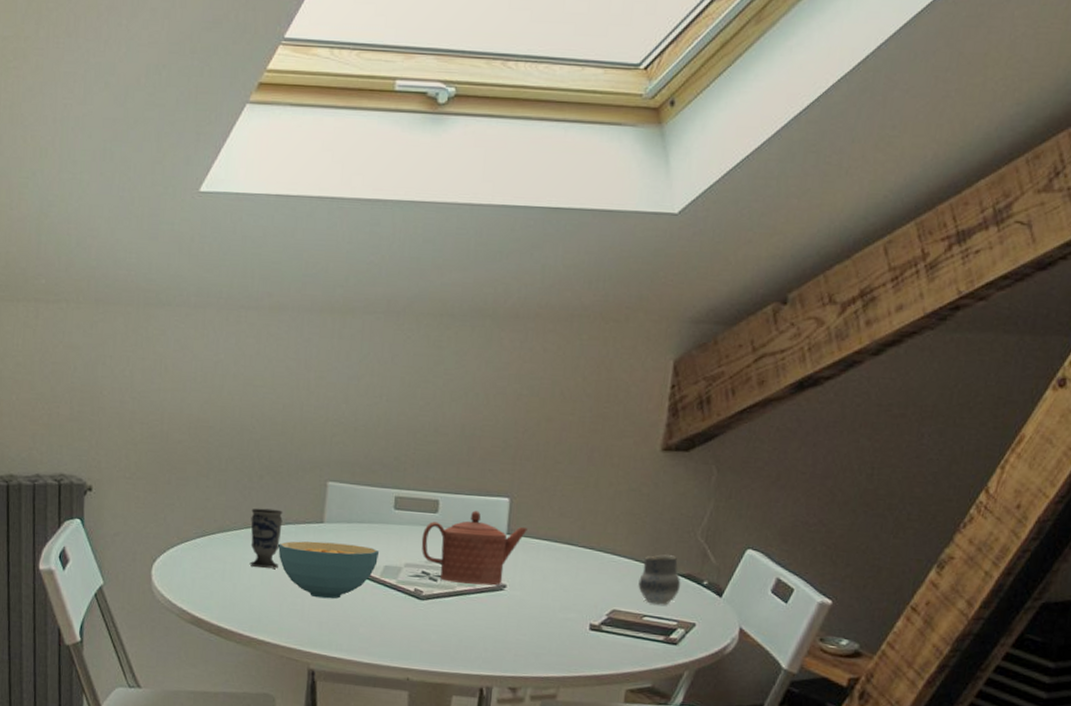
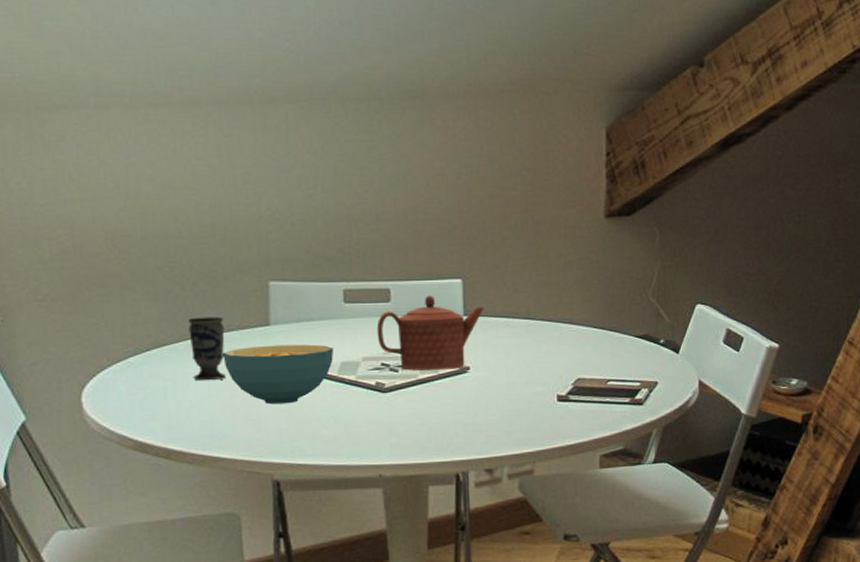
cup: present [638,554,681,605] -> none [599,318,639,368]

